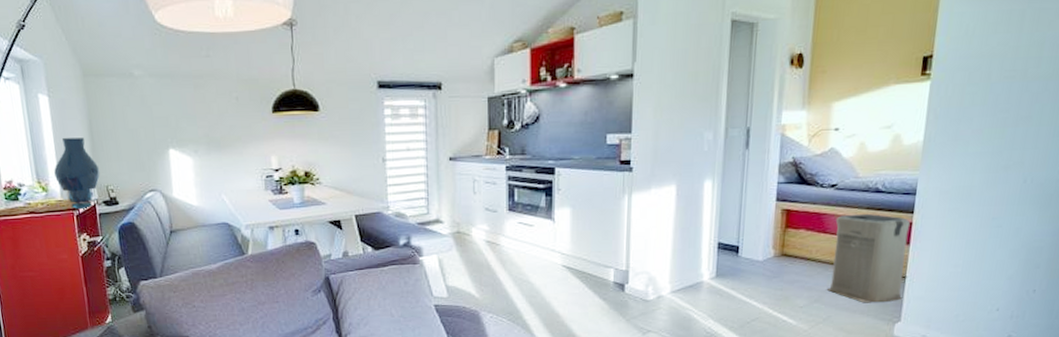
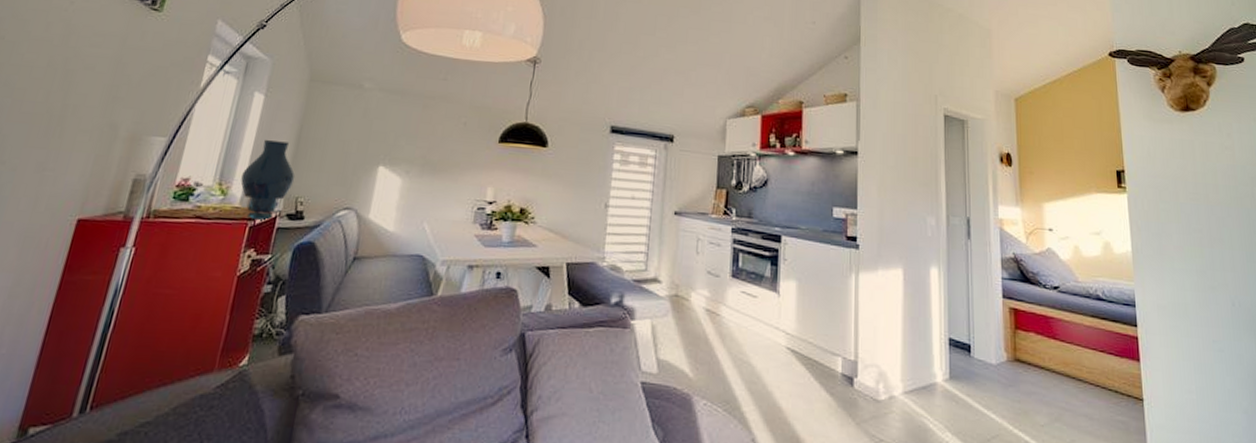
laundry basket: present [826,213,911,303] -> none [1063,321,1144,429]

